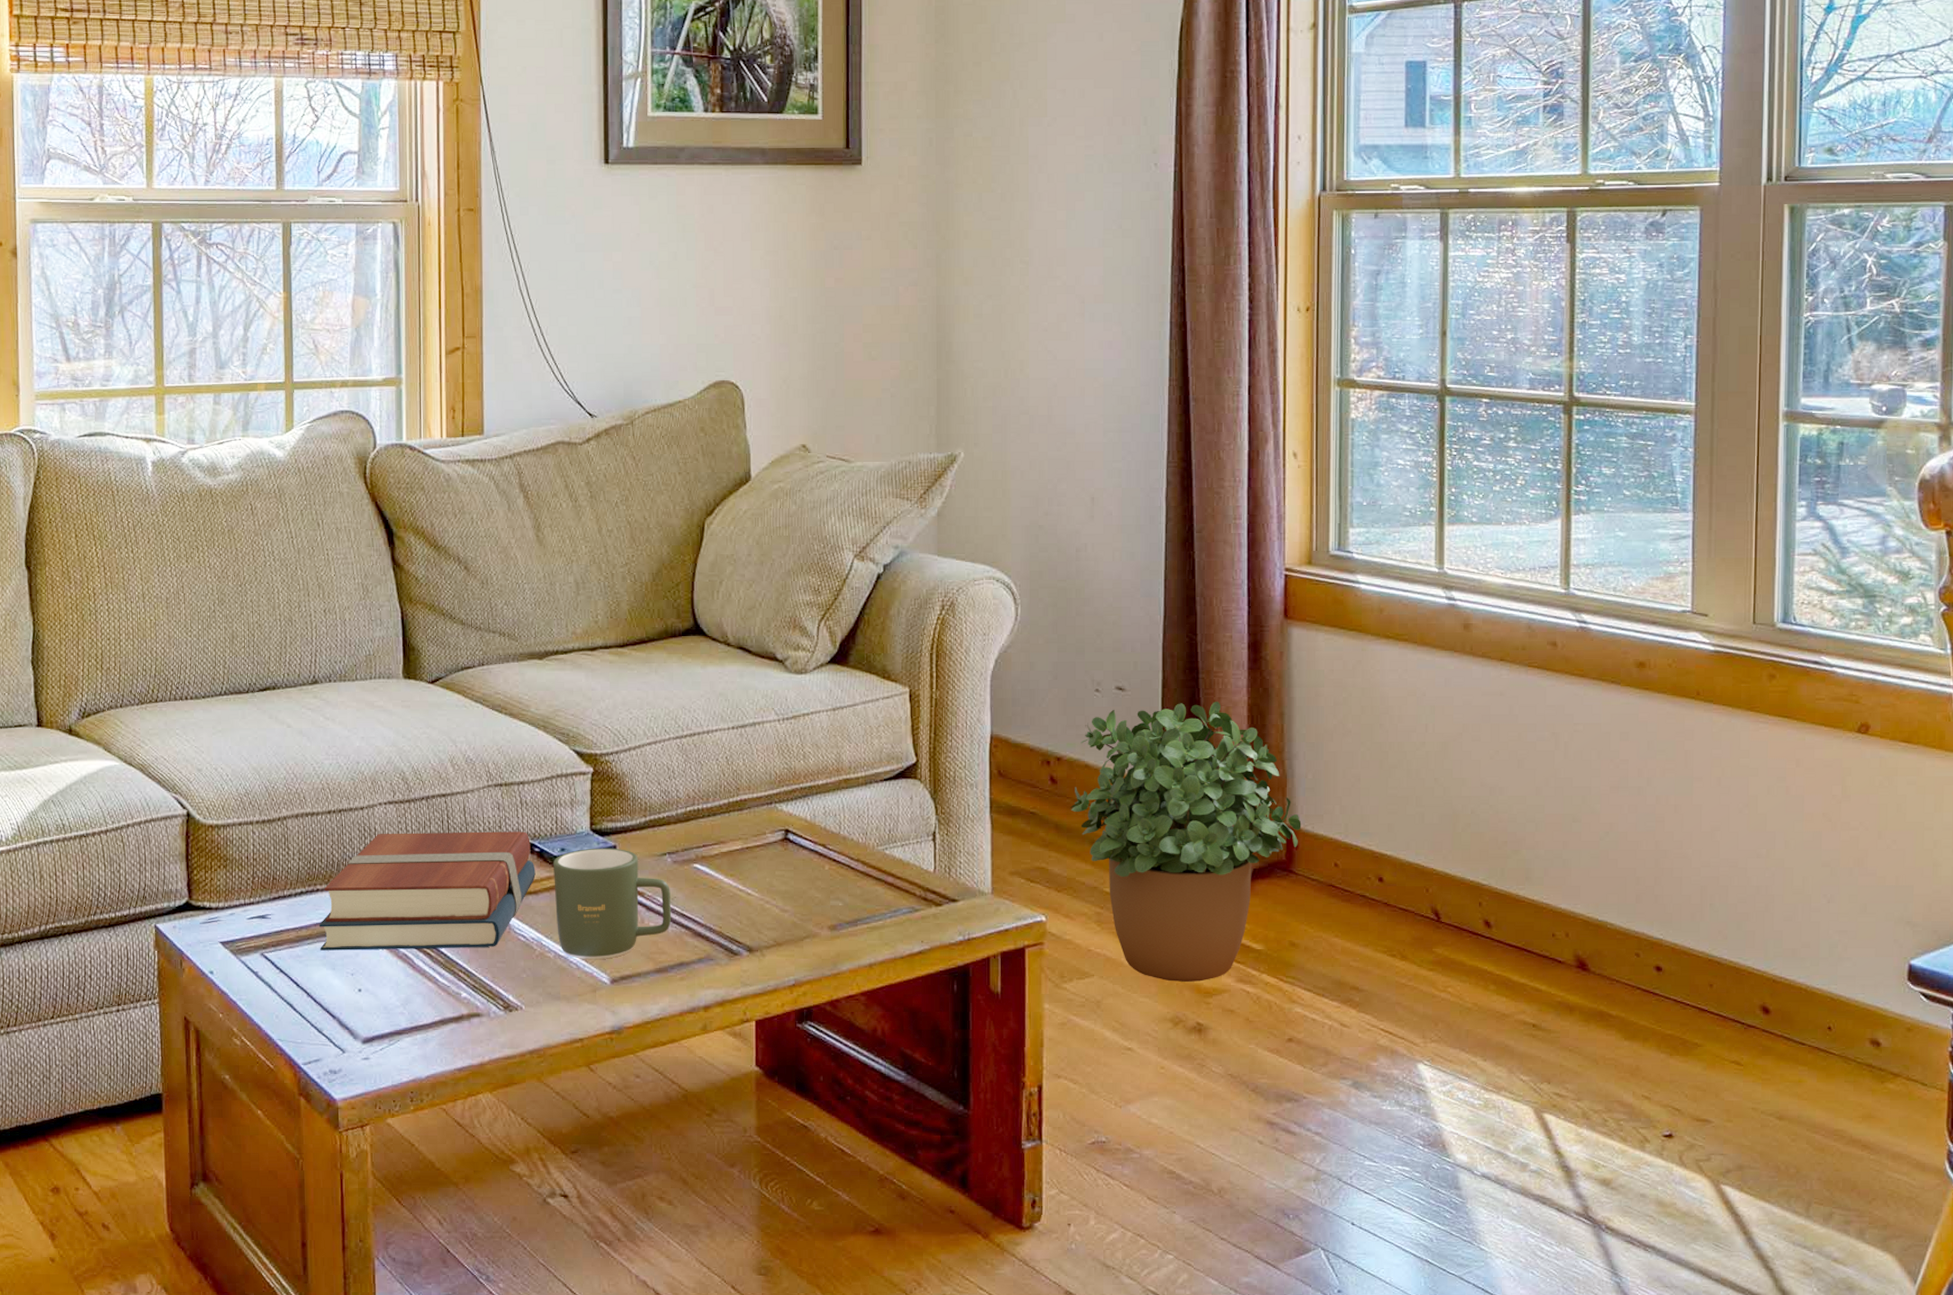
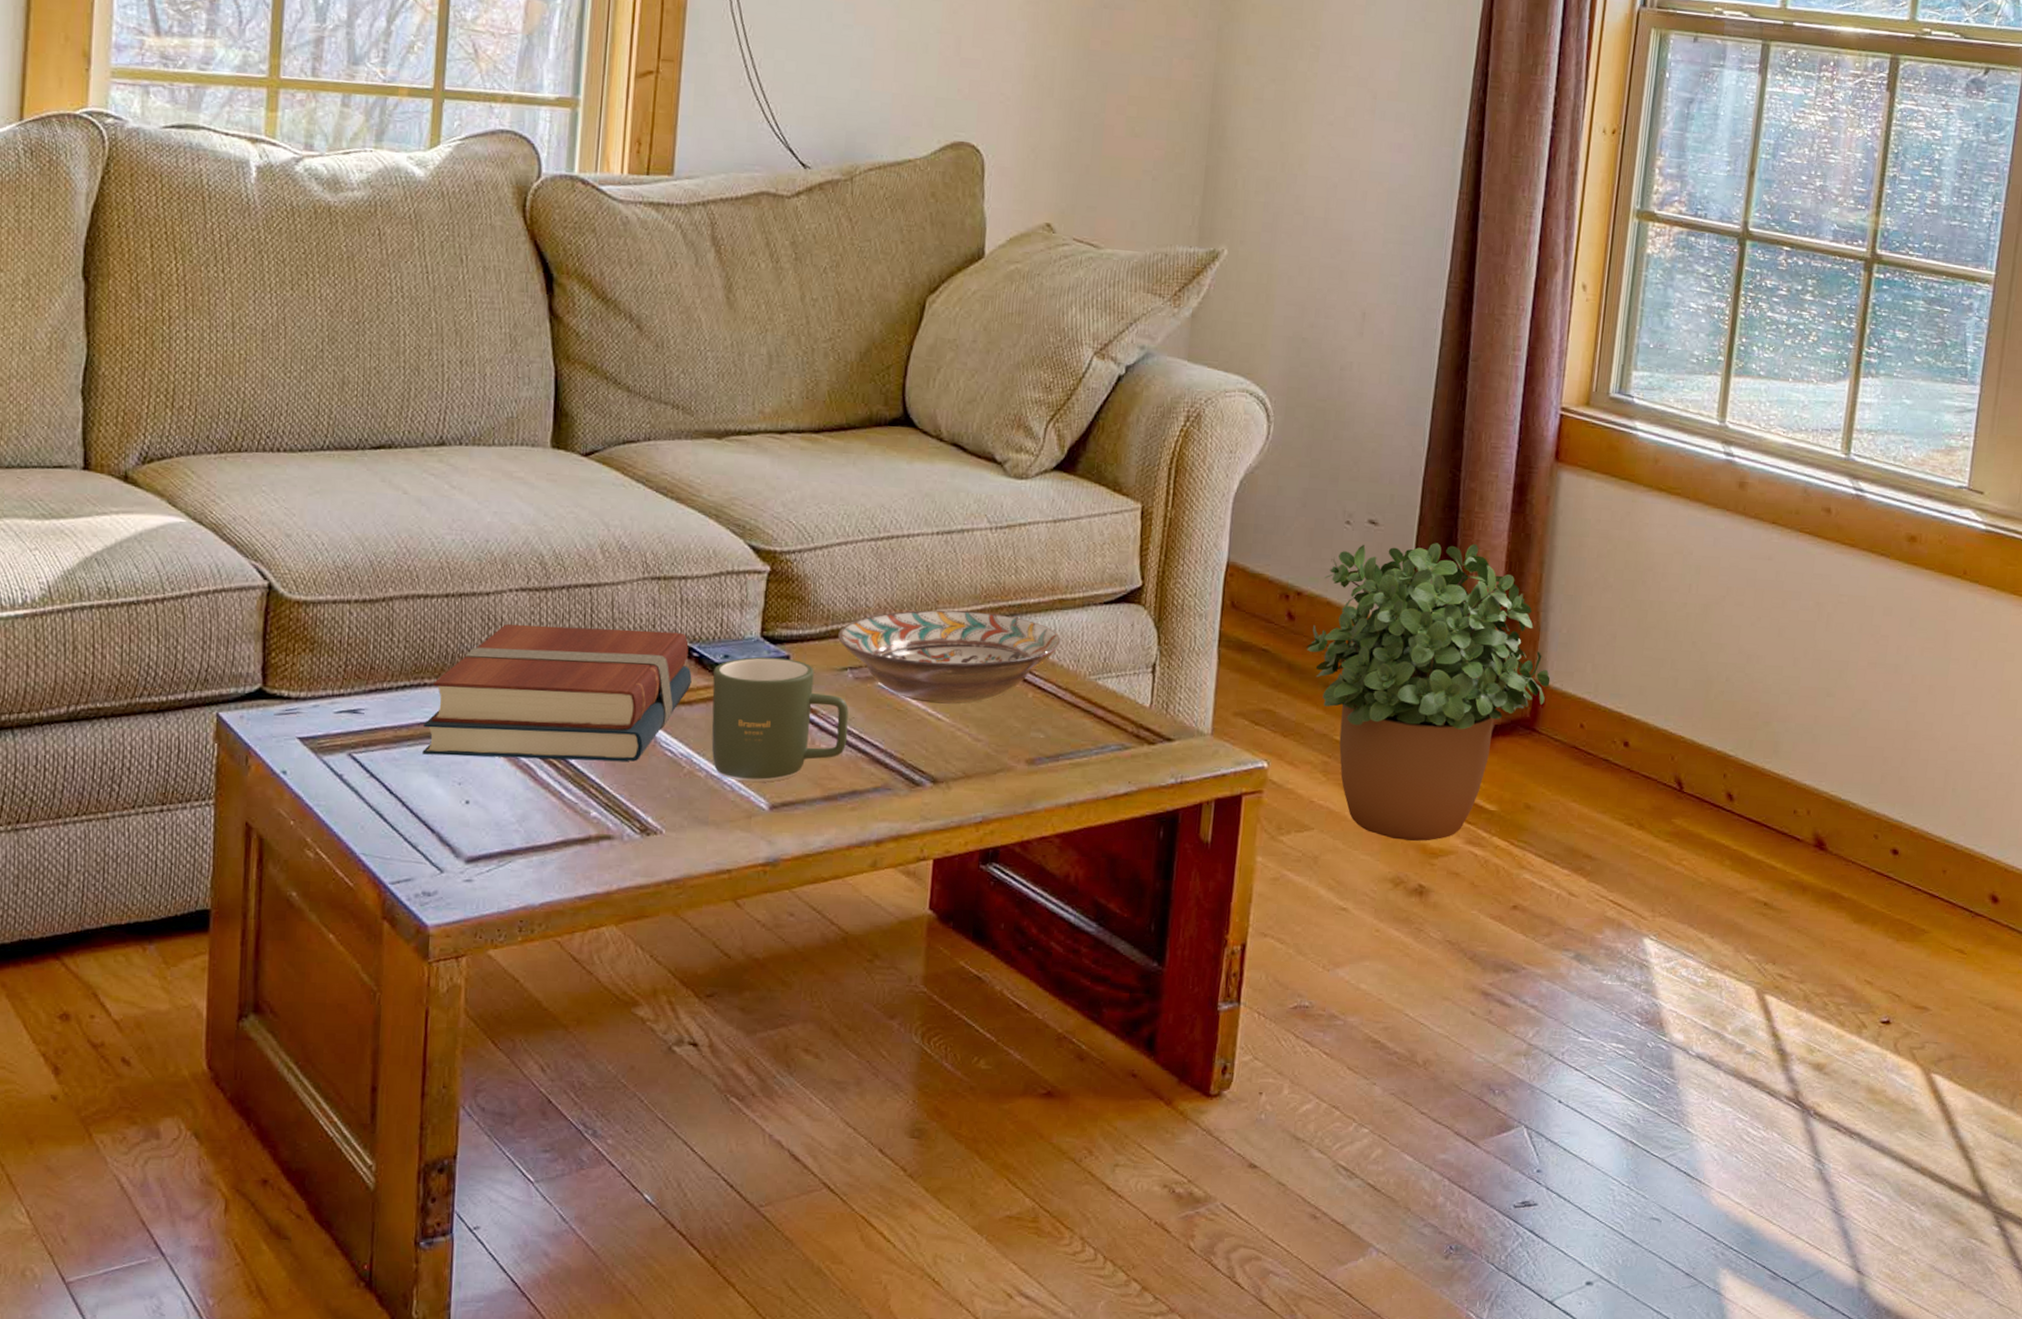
decorative bowl: none [656,796,850,880] -> present [838,610,1062,704]

